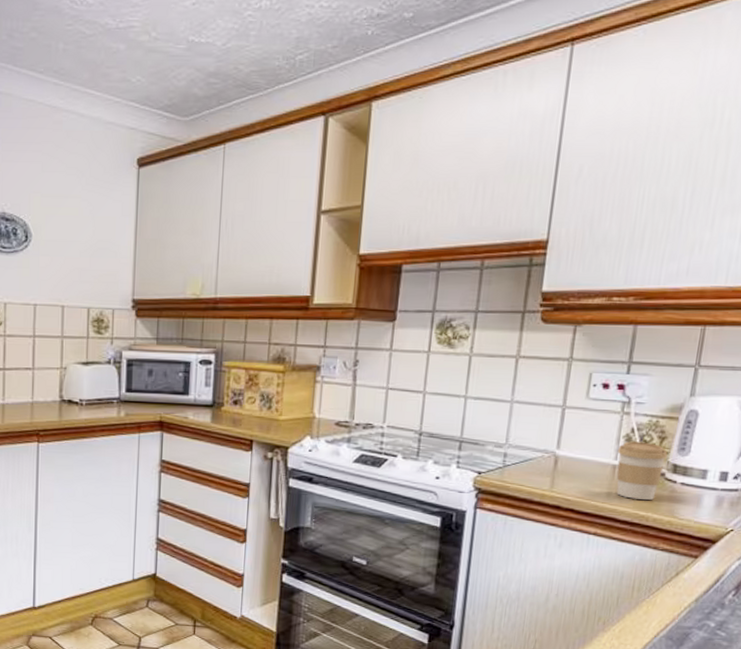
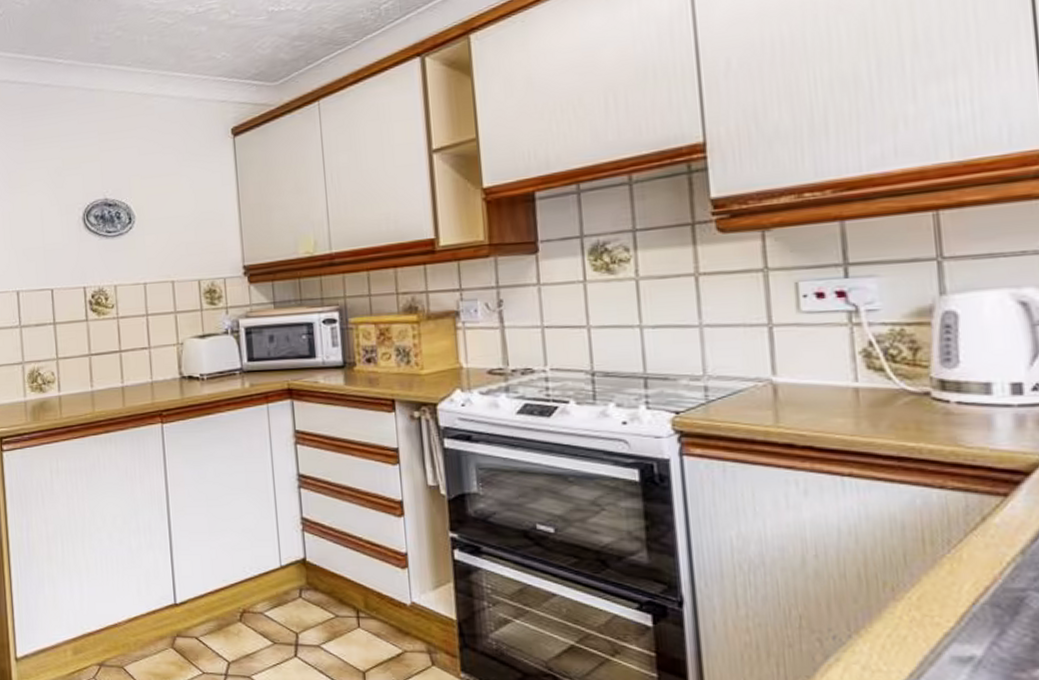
coffee cup: present [616,441,668,501] -> none [855,356,928,428]

